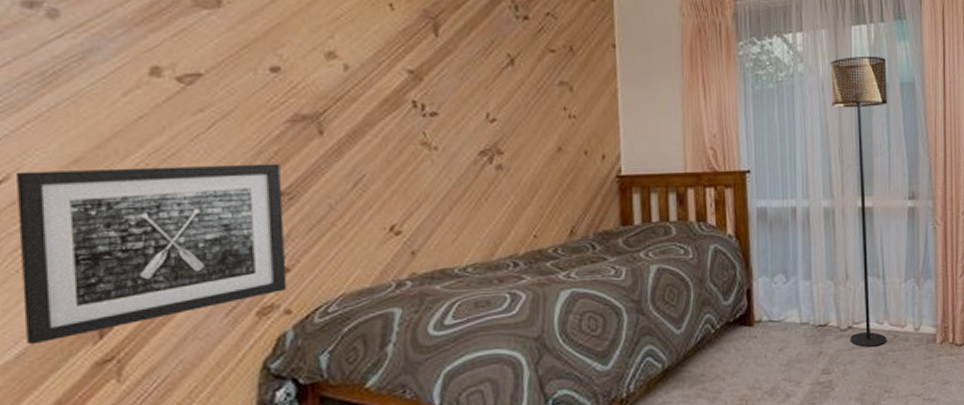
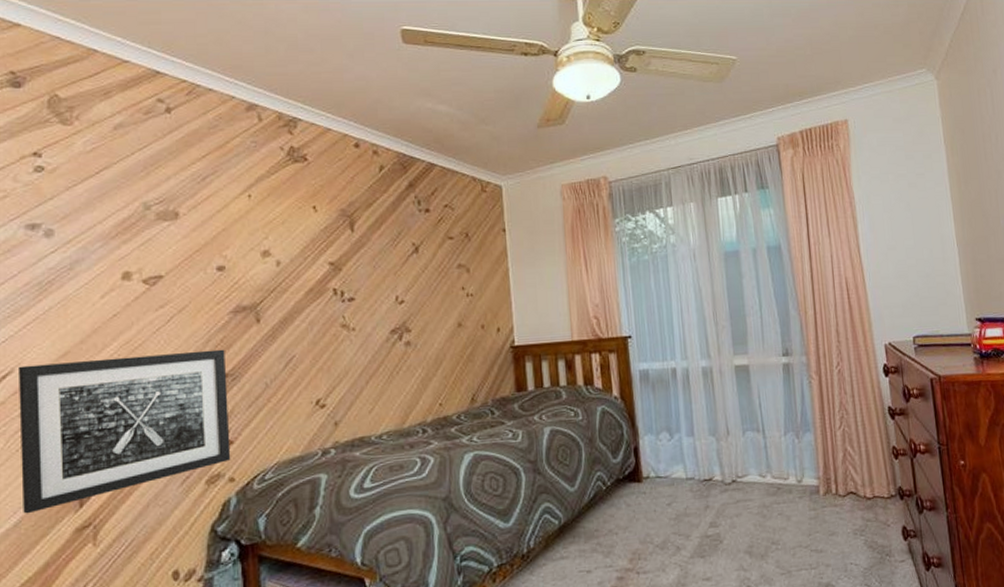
floor lamp: present [830,56,888,347] -> none [699,224,771,500]

